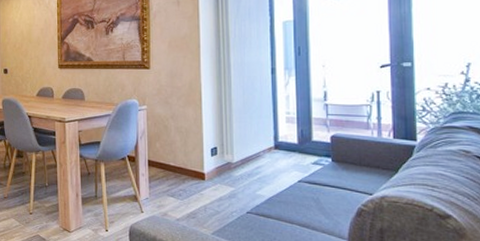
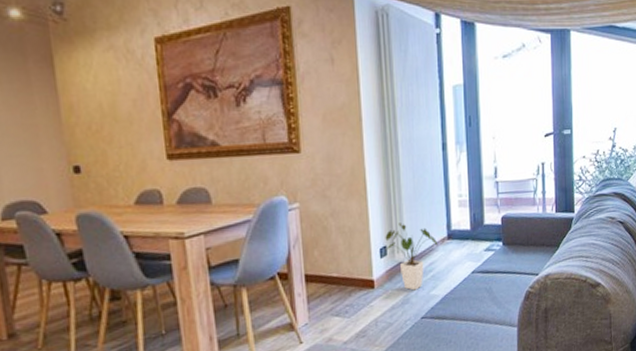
house plant: none [216,130,265,188] -> present [385,223,438,291]

